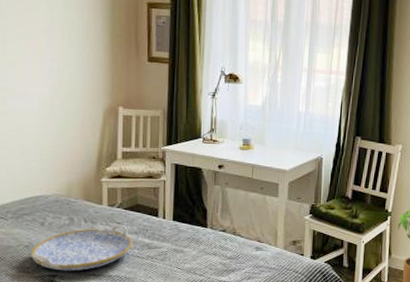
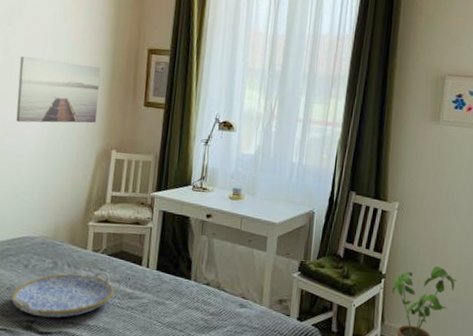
wall art: none [13,14,101,83] -> present [16,56,101,123]

